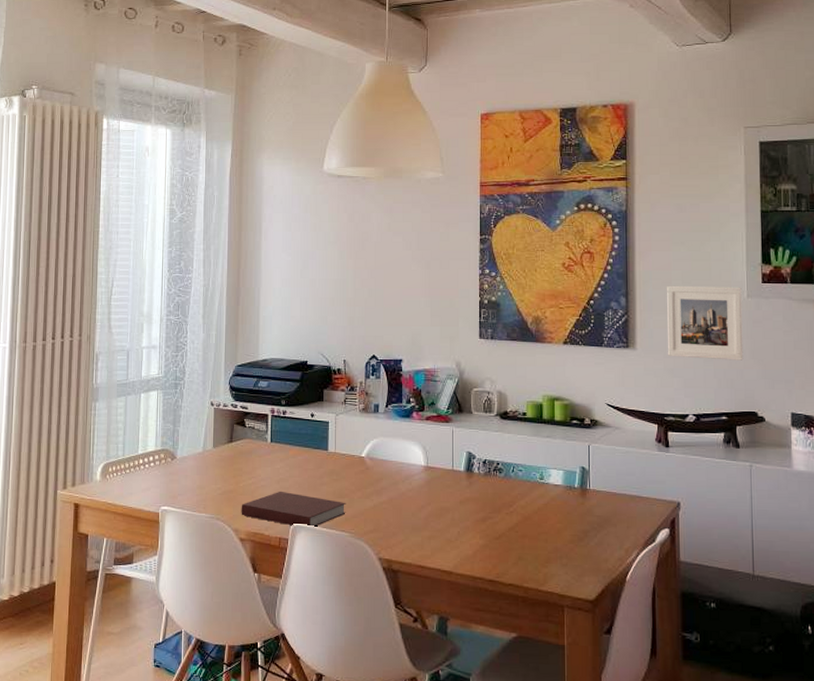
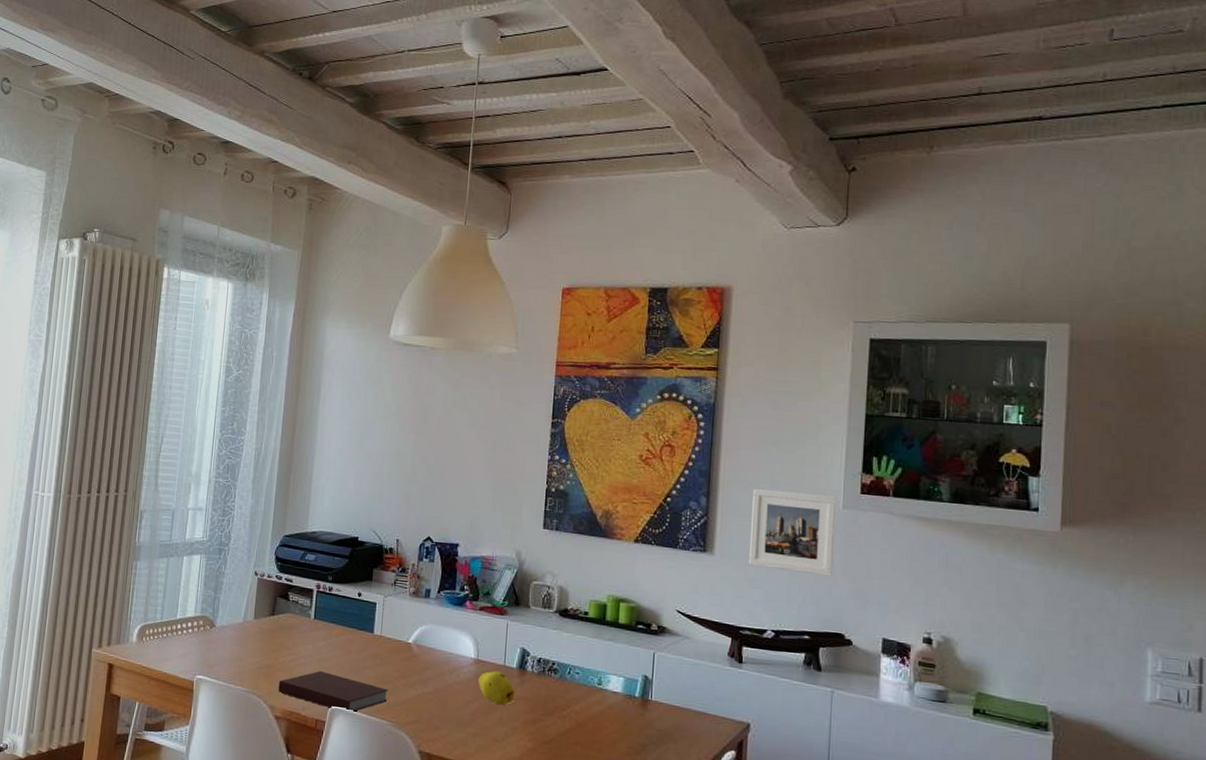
fruit: none [430,475,464,507] -> present [478,671,515,705]

